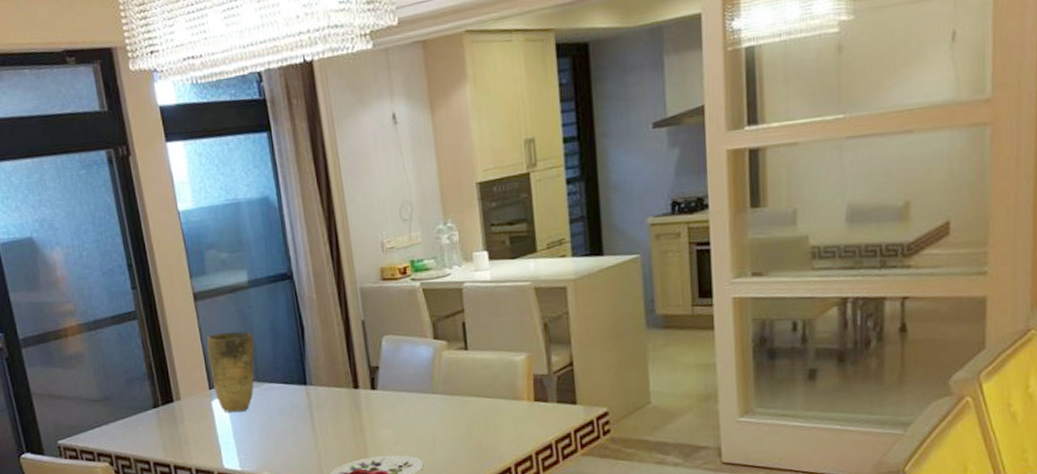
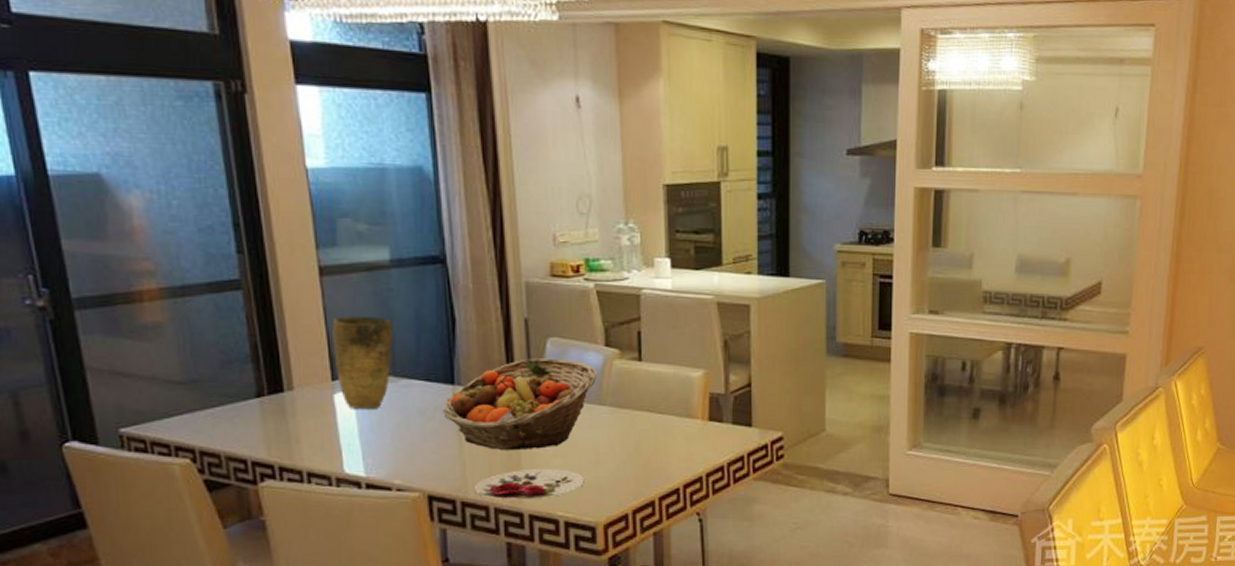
fruit basket: none [299,354,429,441] -> present [443,358,598,451]

